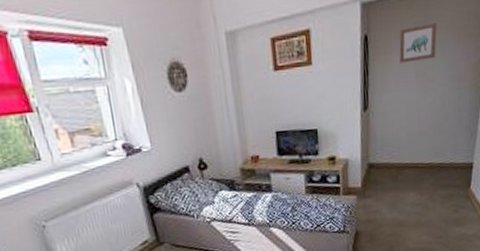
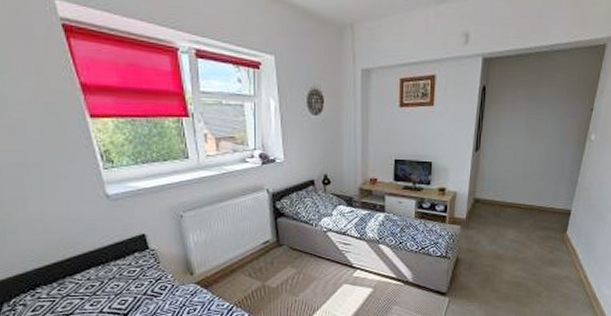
wall art: present [399,23,437,63] -> none [512,82,549,114]

